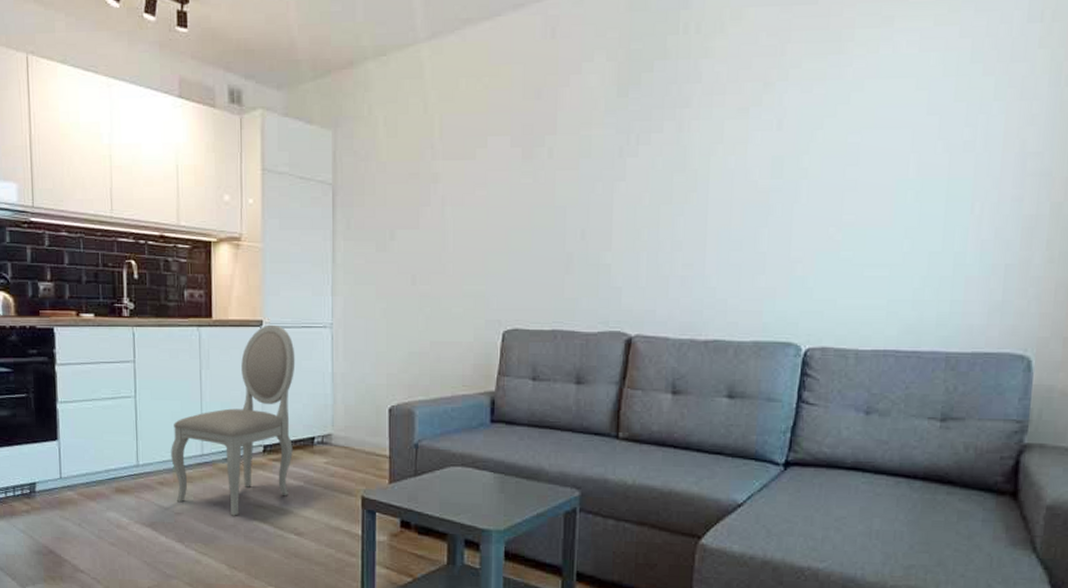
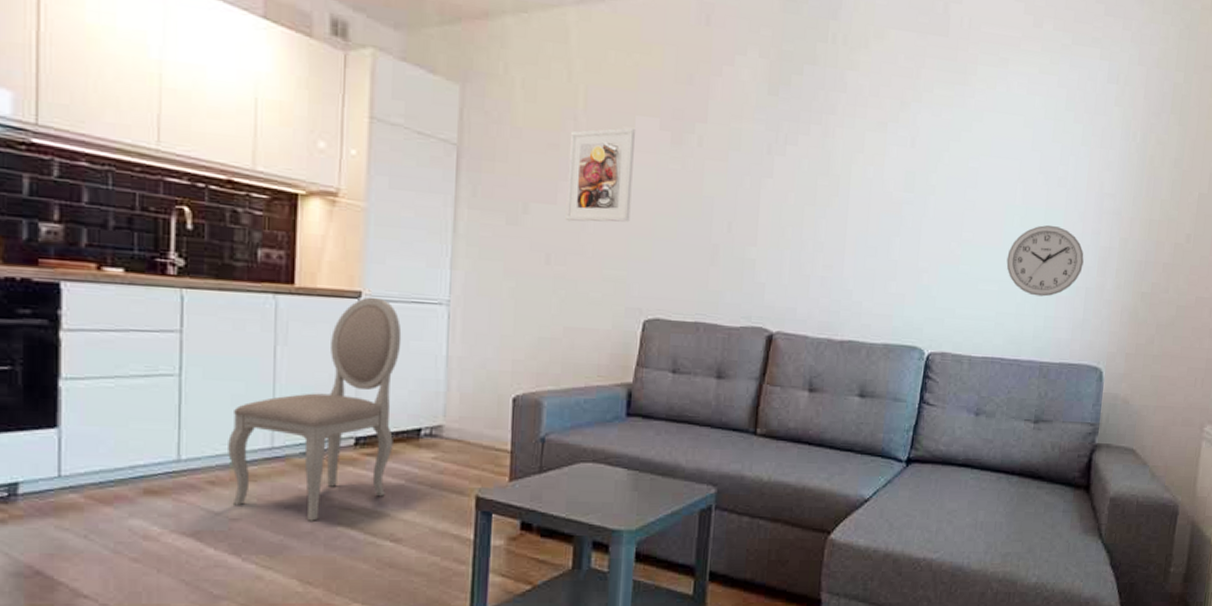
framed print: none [428,148,487,244] -> present [565,127,635,222]
wall clock: none [899,196,1002,279] -> present [1006,224,1084,297]

